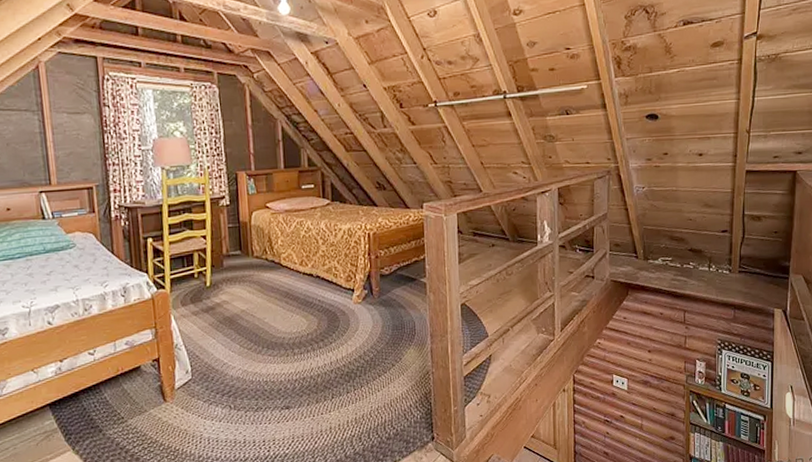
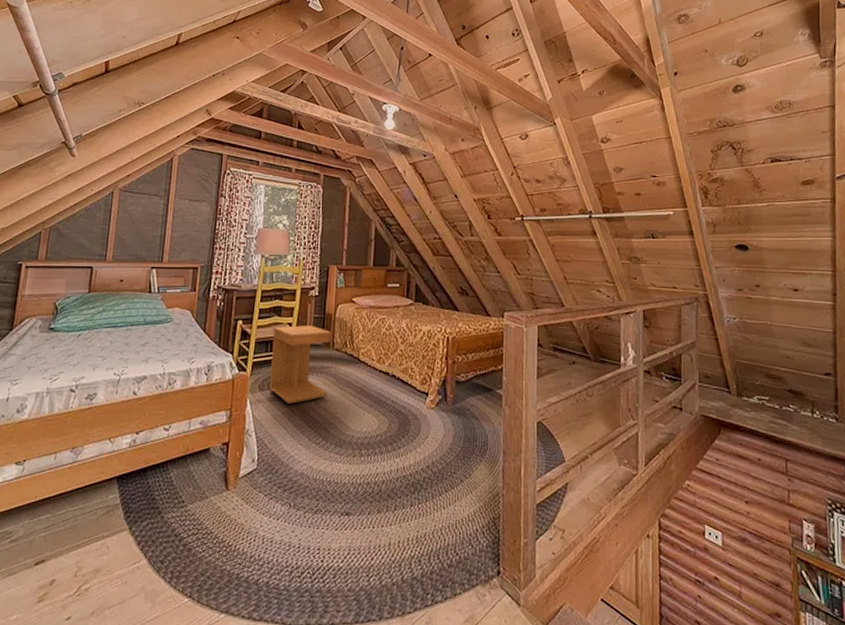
side table: none [187,235,253,315] -> present [269,324,332,404]

